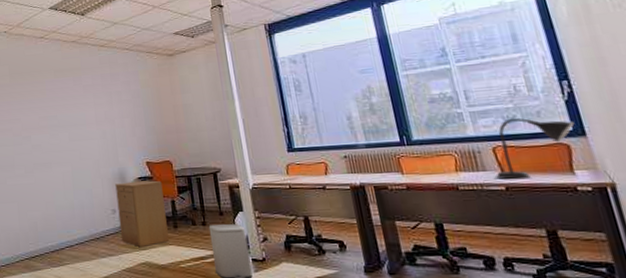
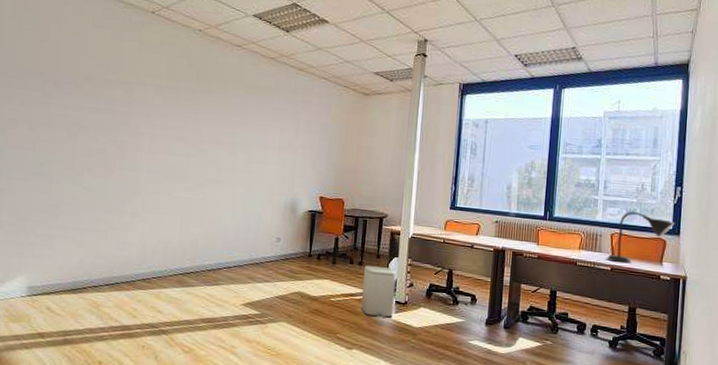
filing cabinet: present [115,180,169,248] -> none [280,213,331,278]

